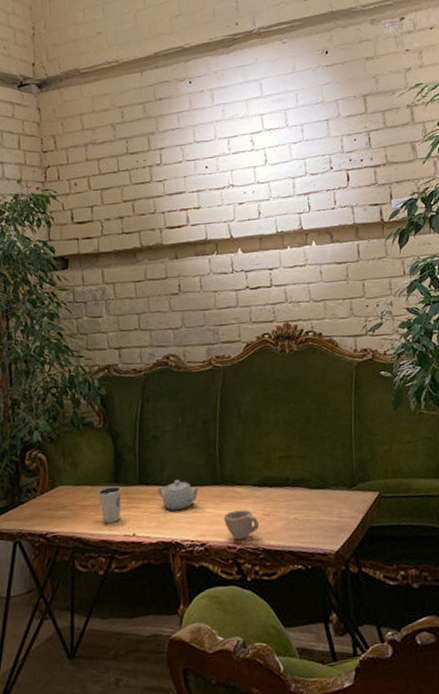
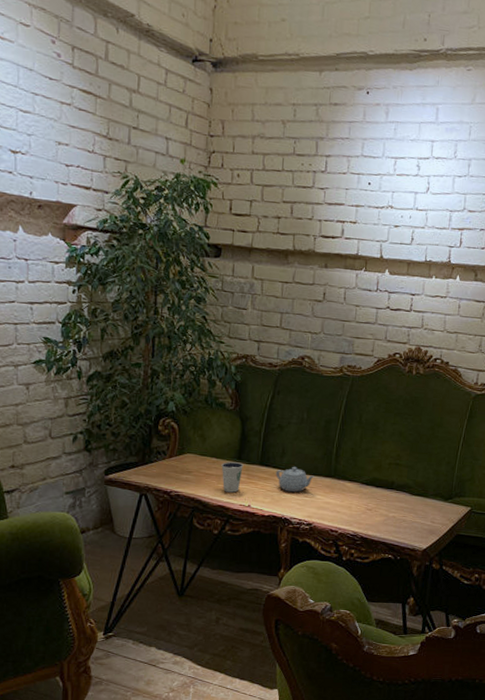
cup: present [223,509,260,540] -> none [330,501,362,526]

